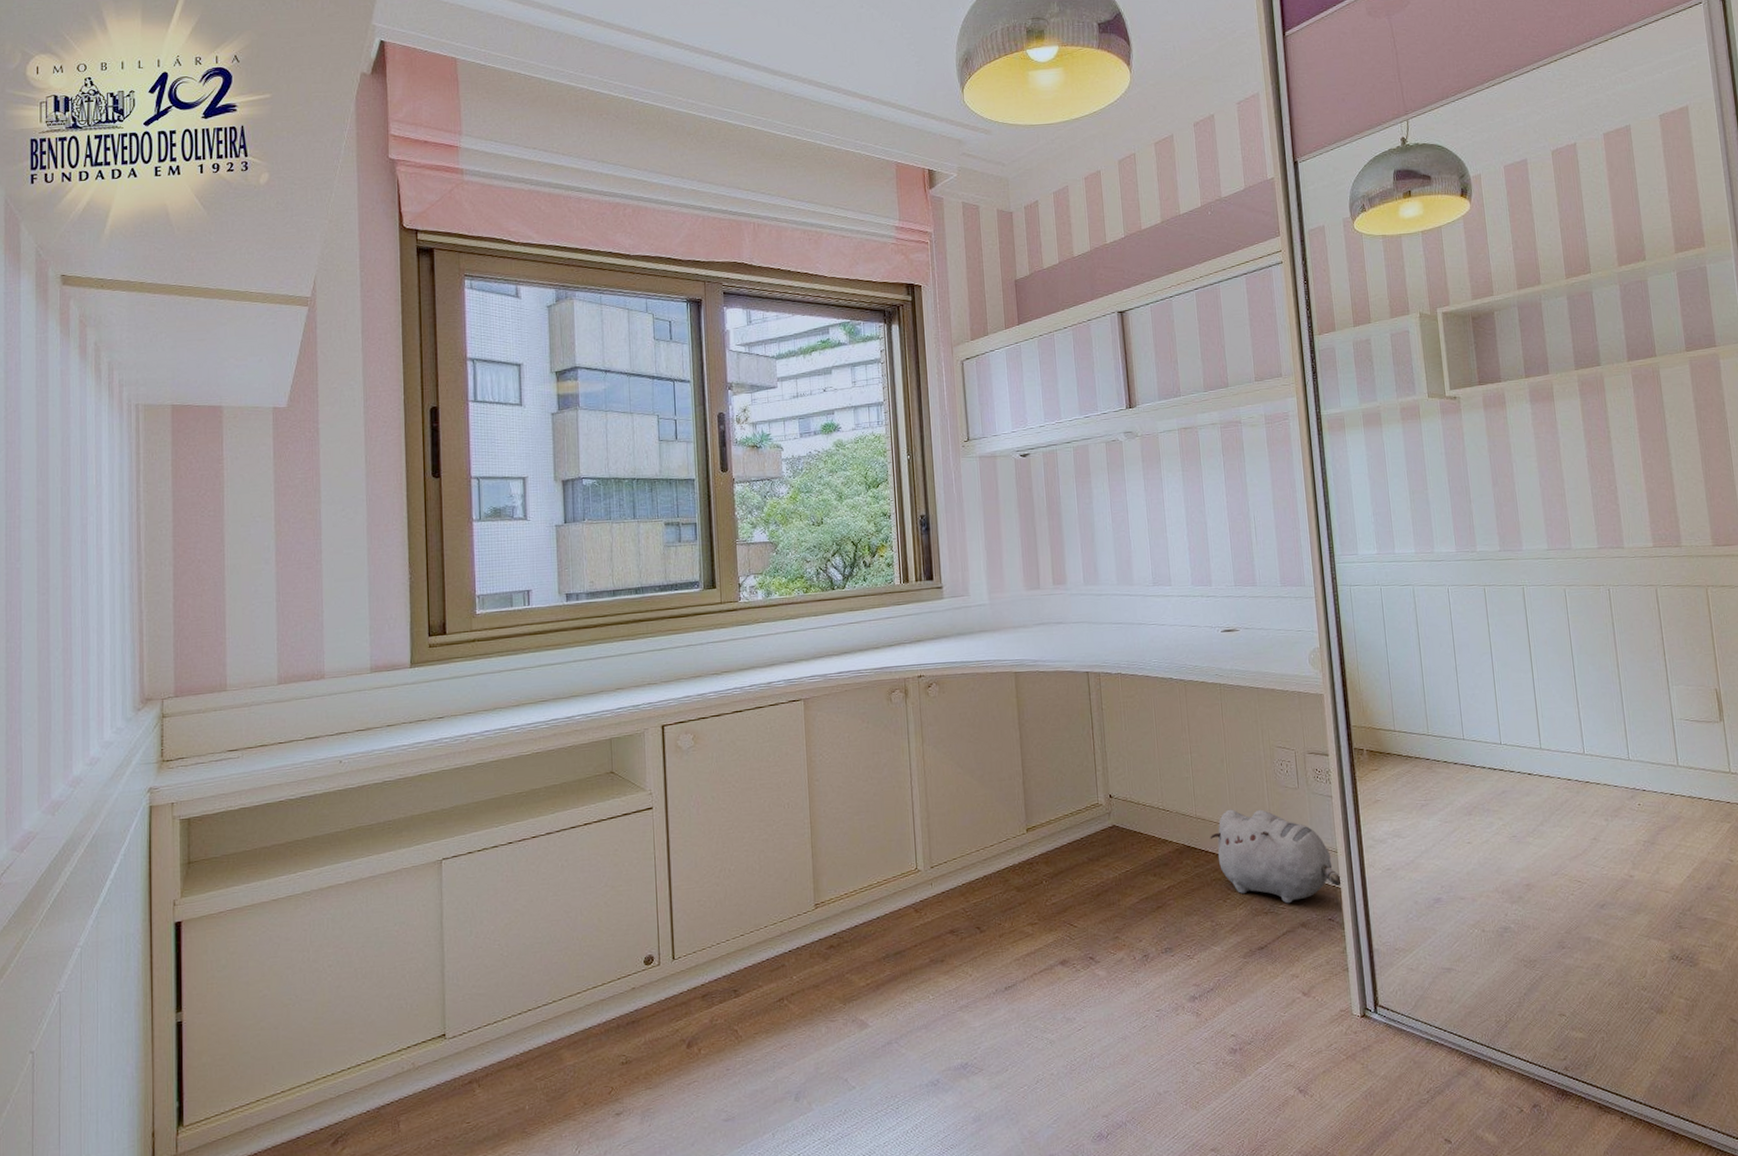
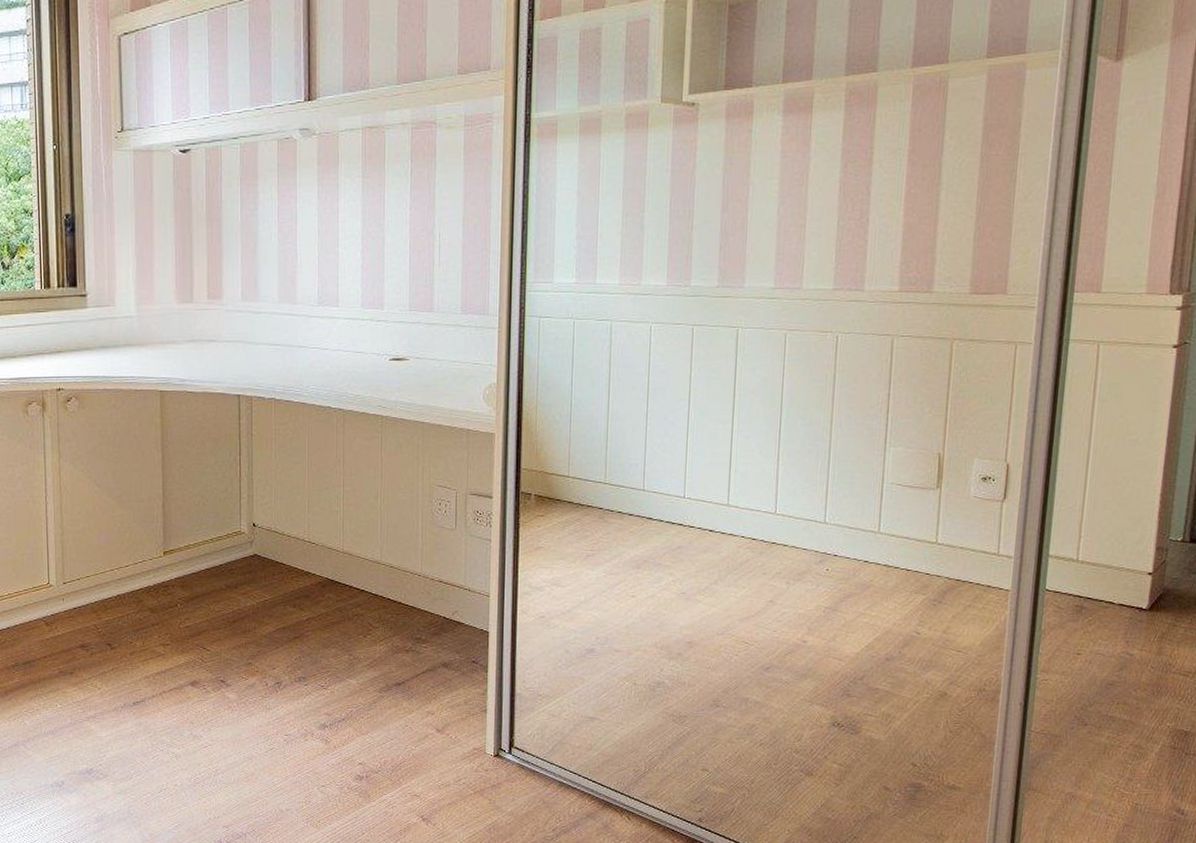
plush toy: present [1210,809,1341,904] -> none [355,546,490,643]

